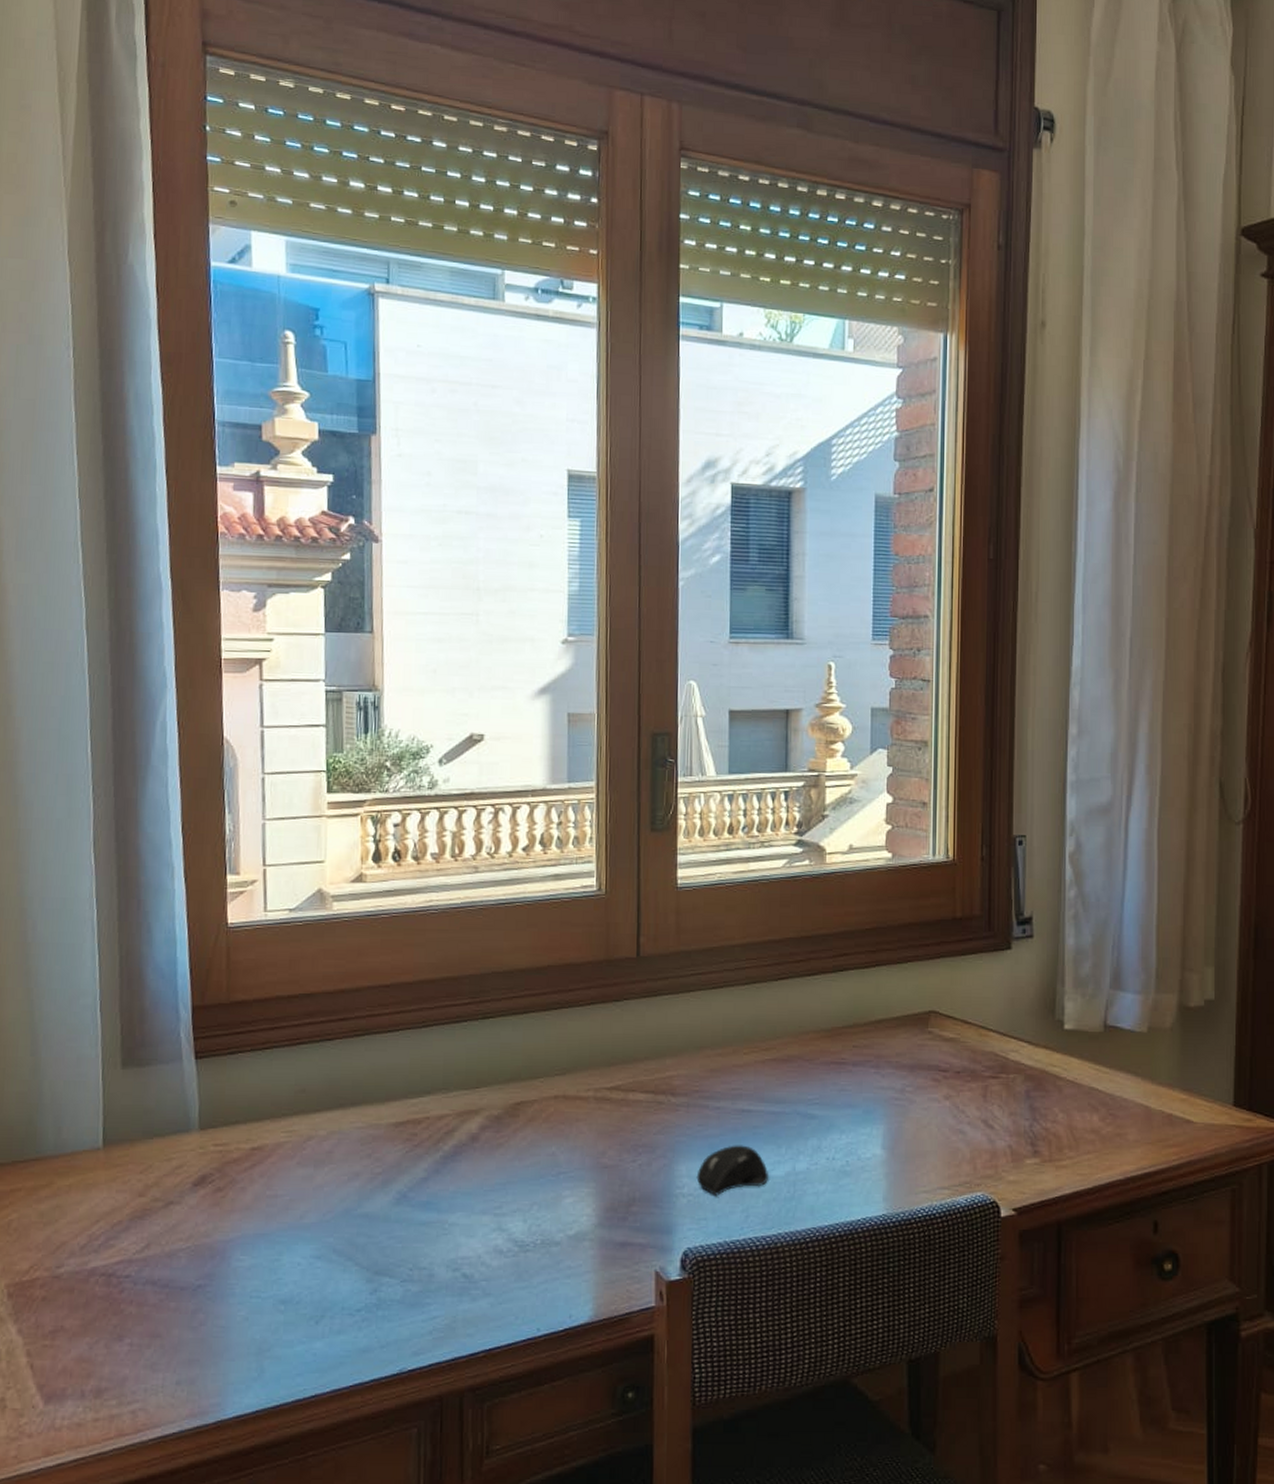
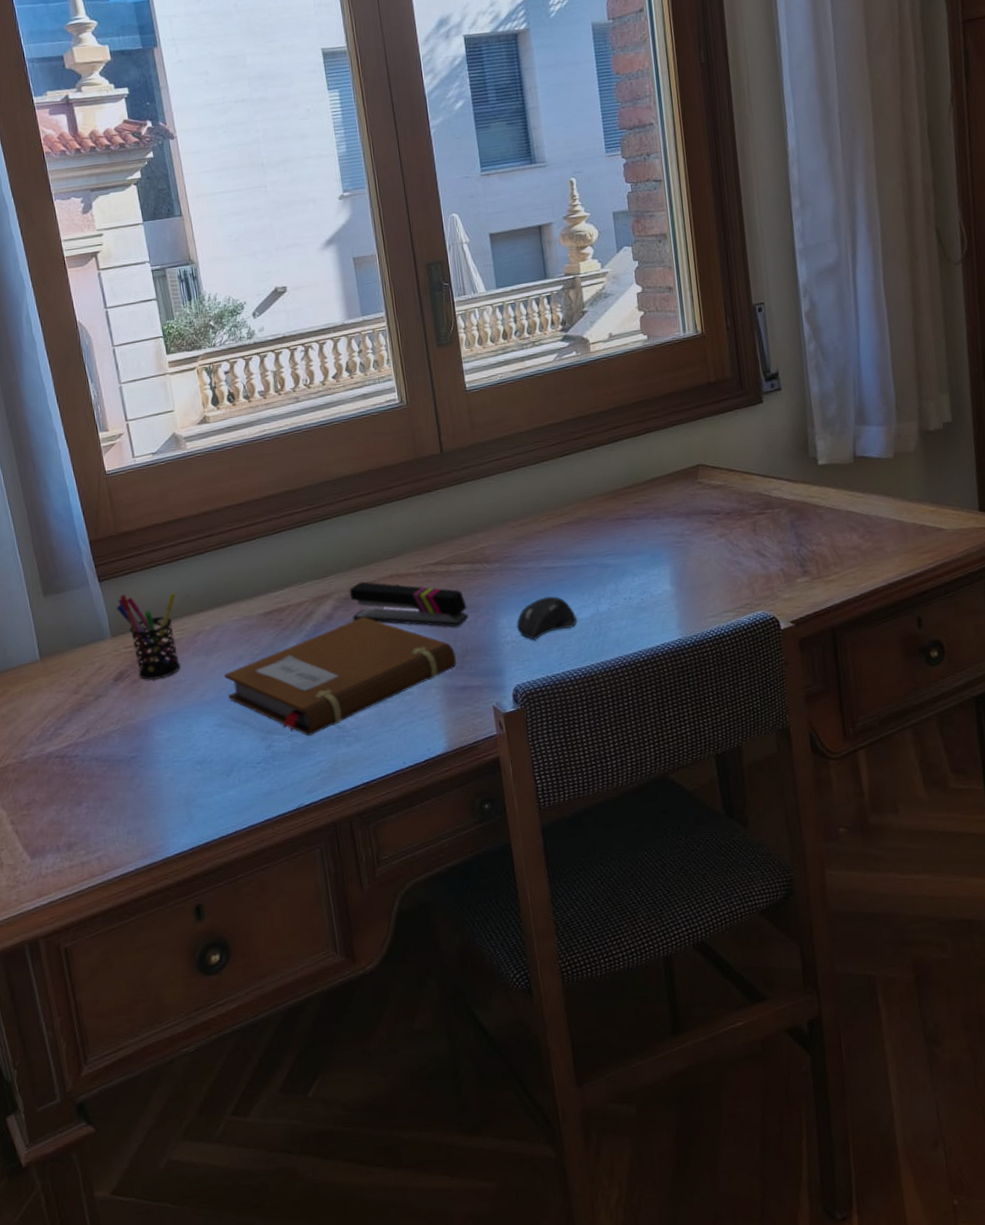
pen holder: none [211,1079,289,1190] -> present [116,593,181,680]
notebook: none [332,1143,619,1284] -> present [223,617,456,737]
stapler: none [502,1099,642,1169] -> present [349,581,469,627]

